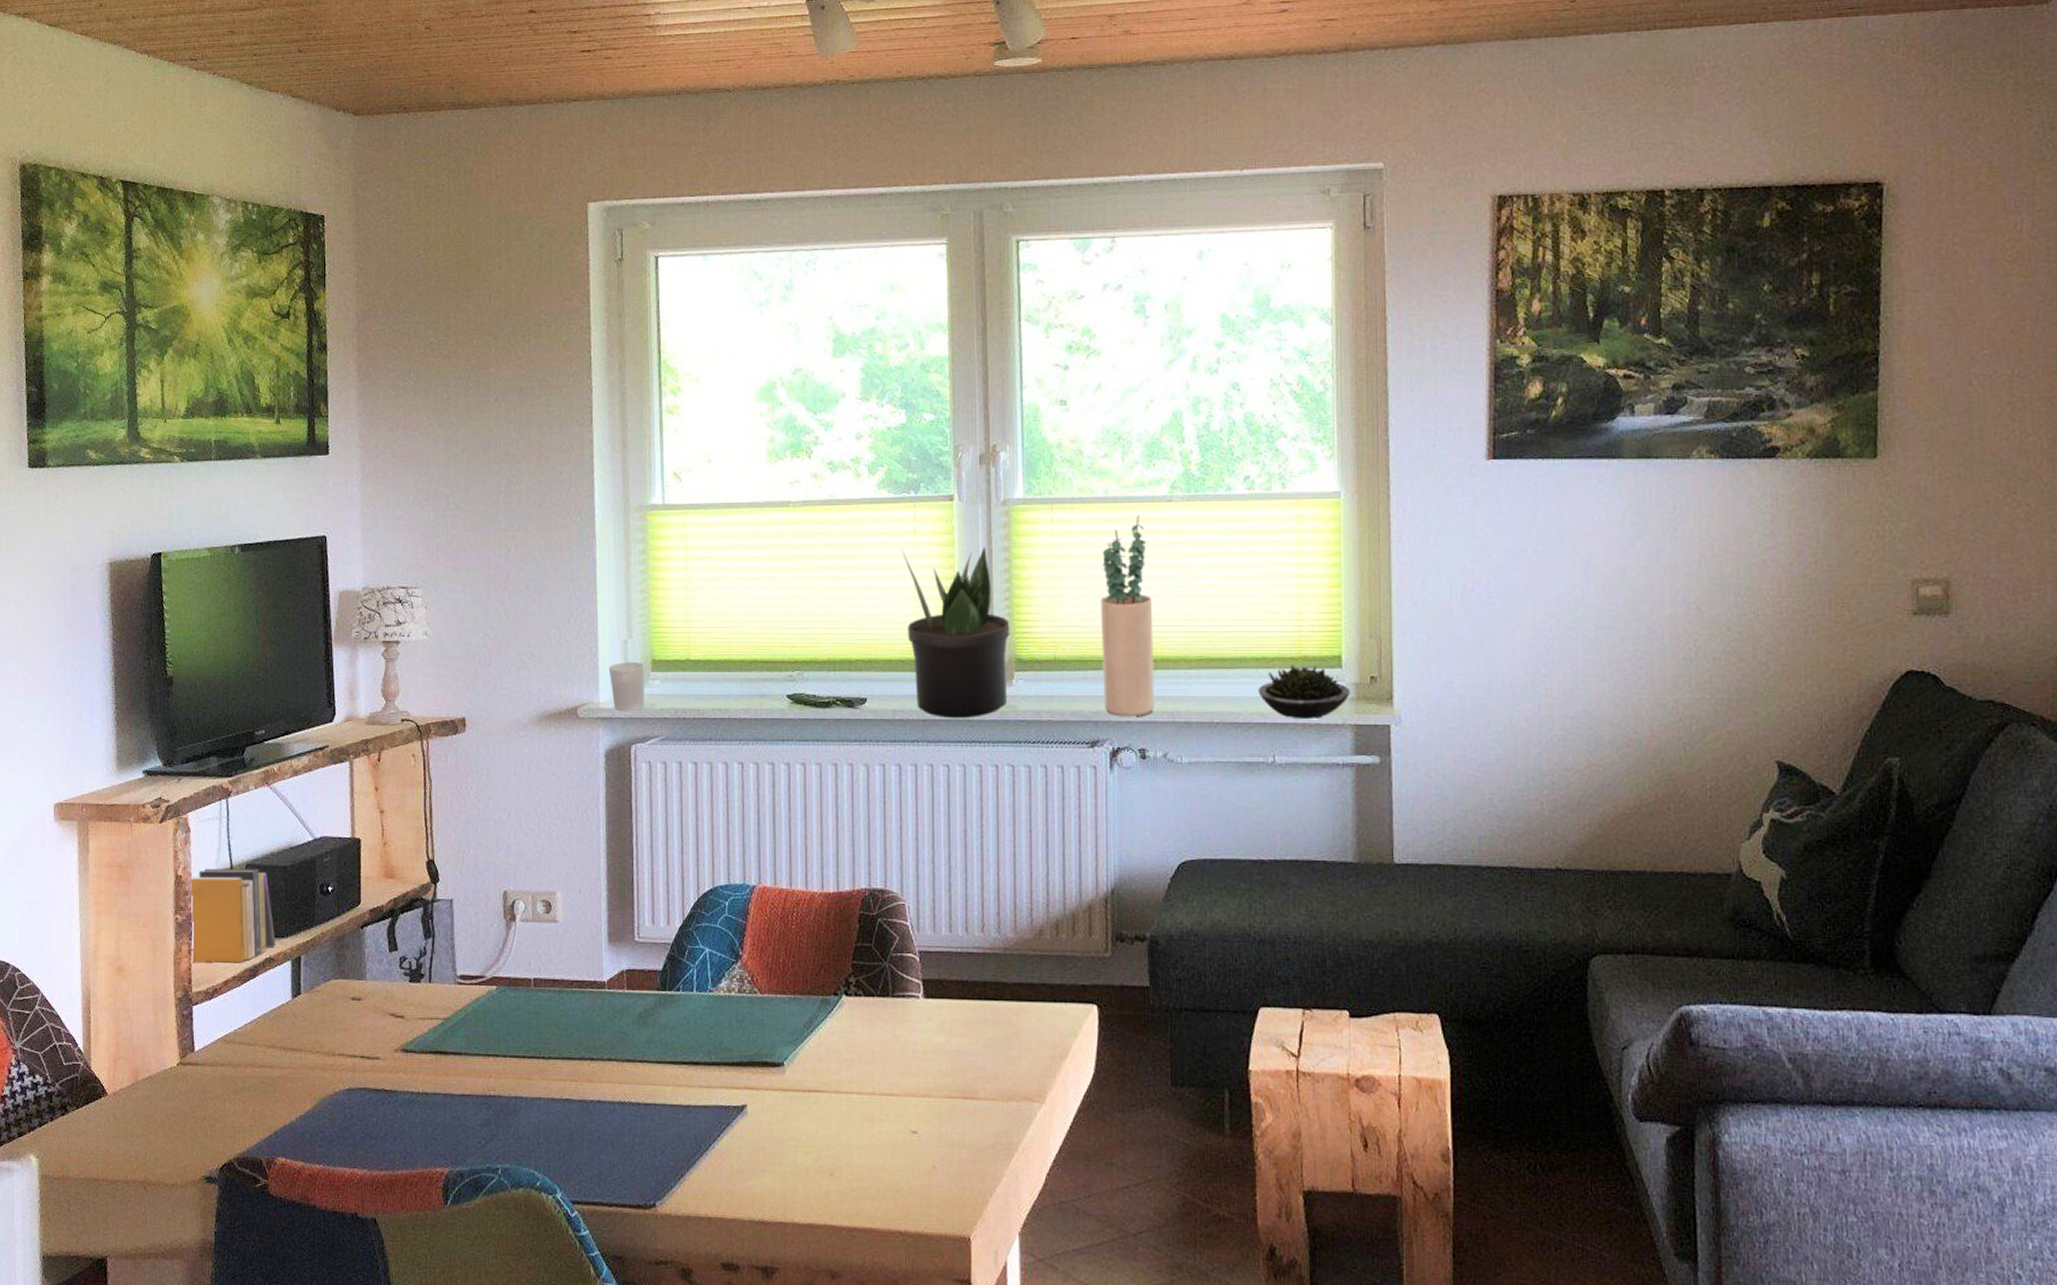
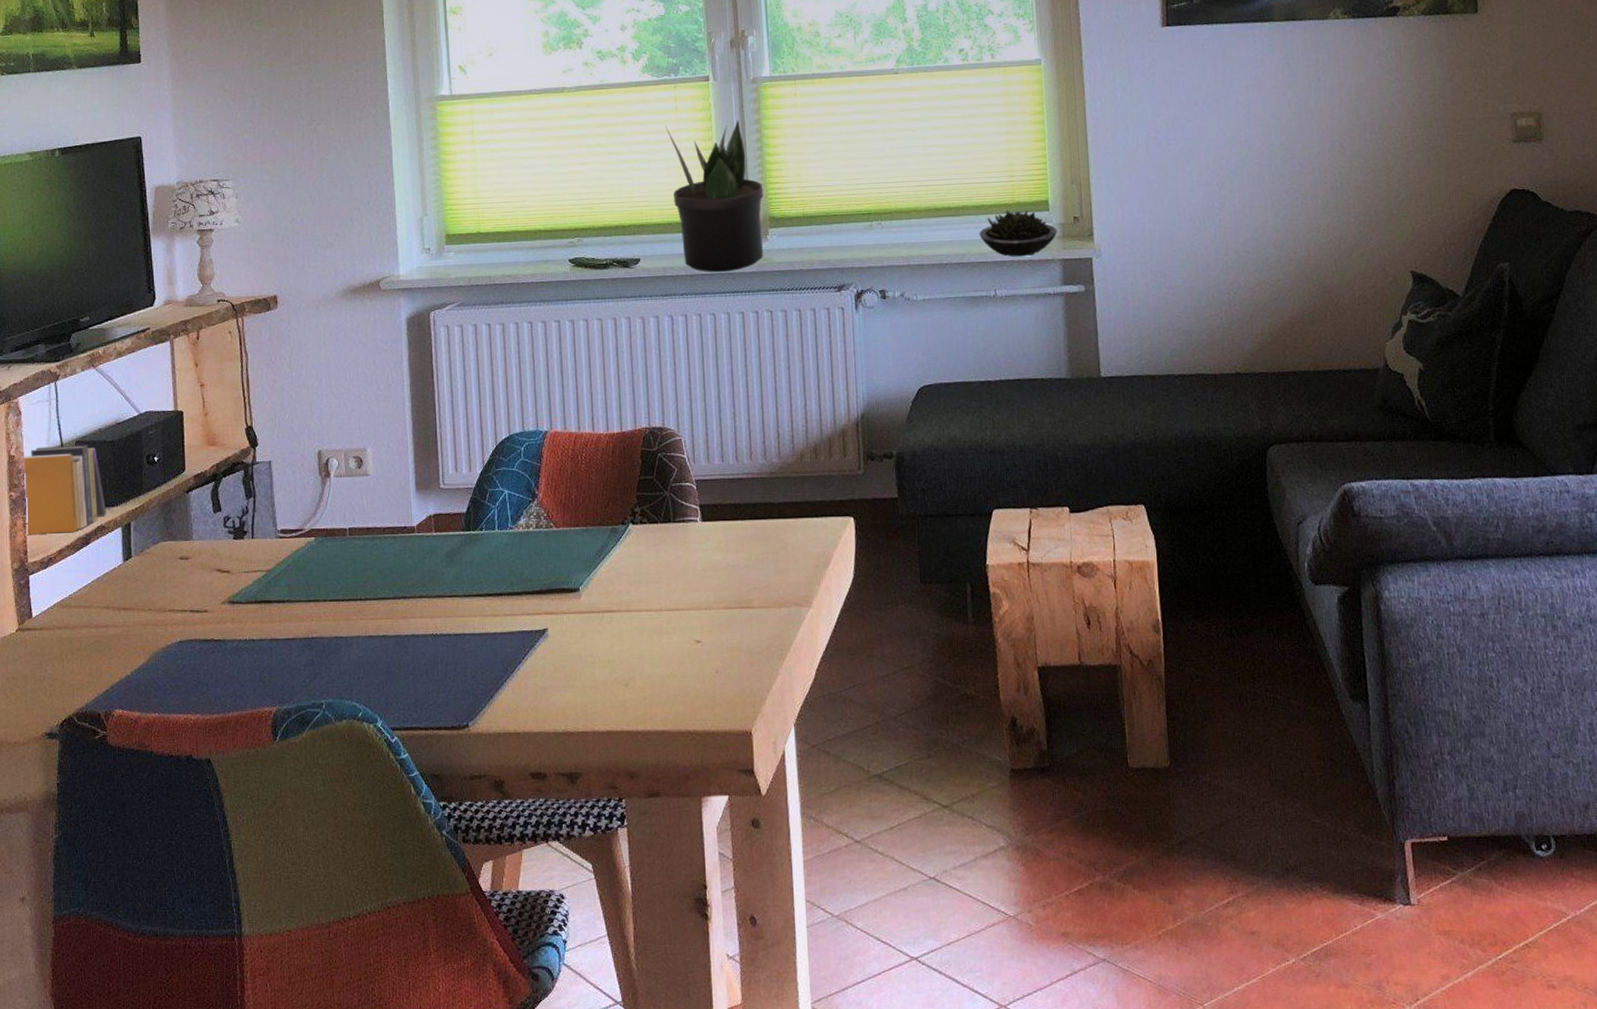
candle holder: present [608,661,645,712] -> none [406,236,441,283]
vase: present [1100,514,1154,717] -> none [840,86,891,264]

